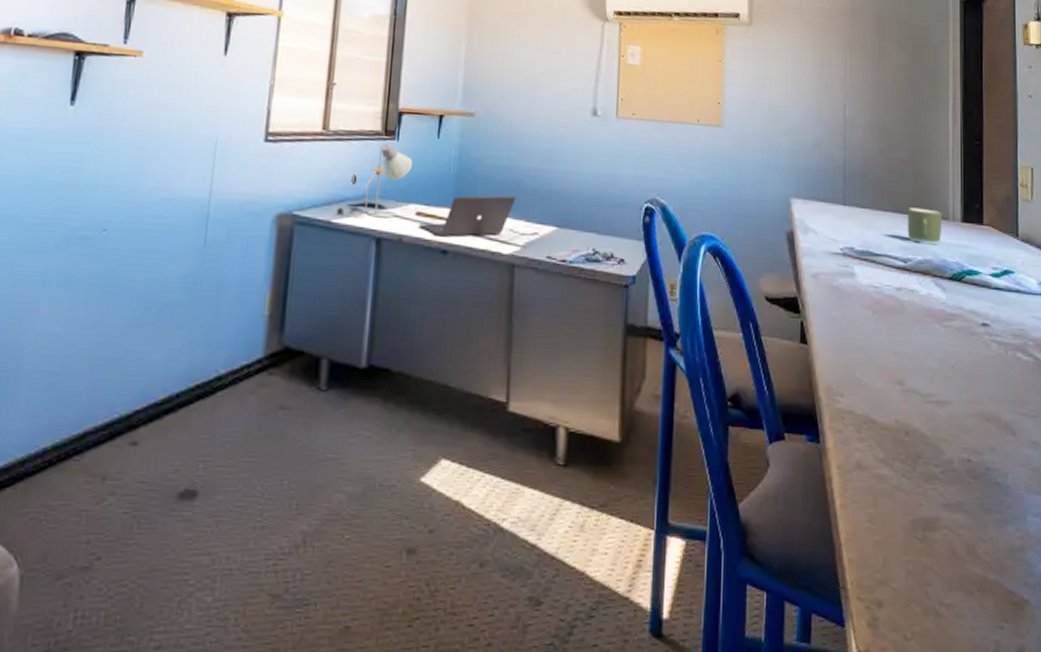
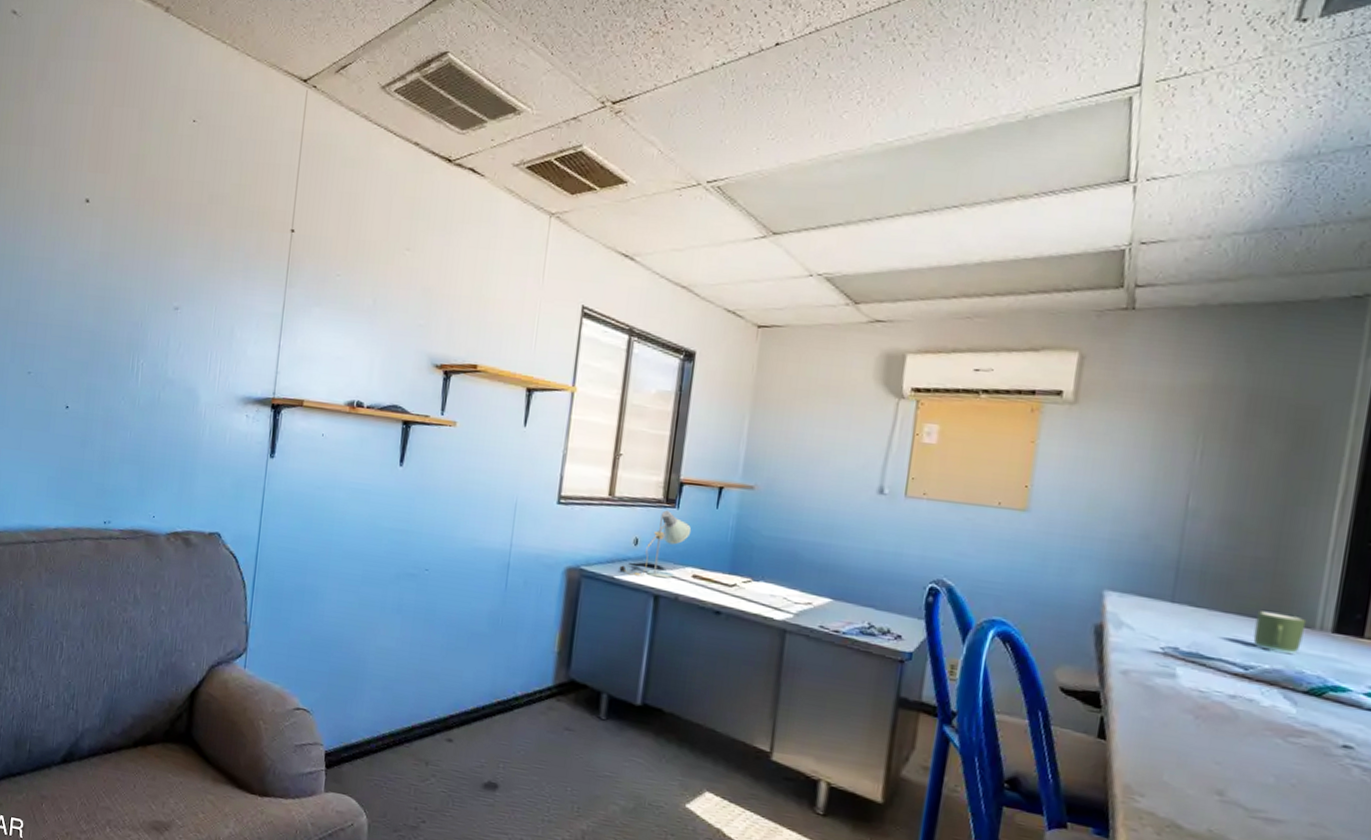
laptop: present [418,195,516,237] -> none [694,563,791,602]

